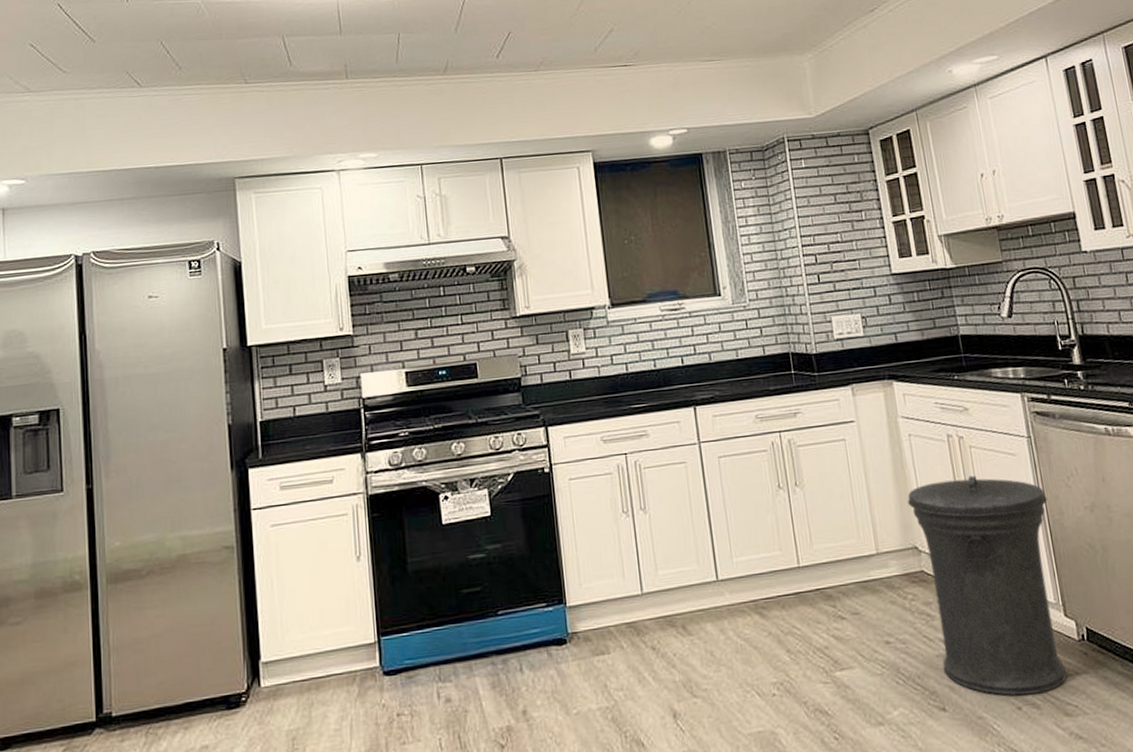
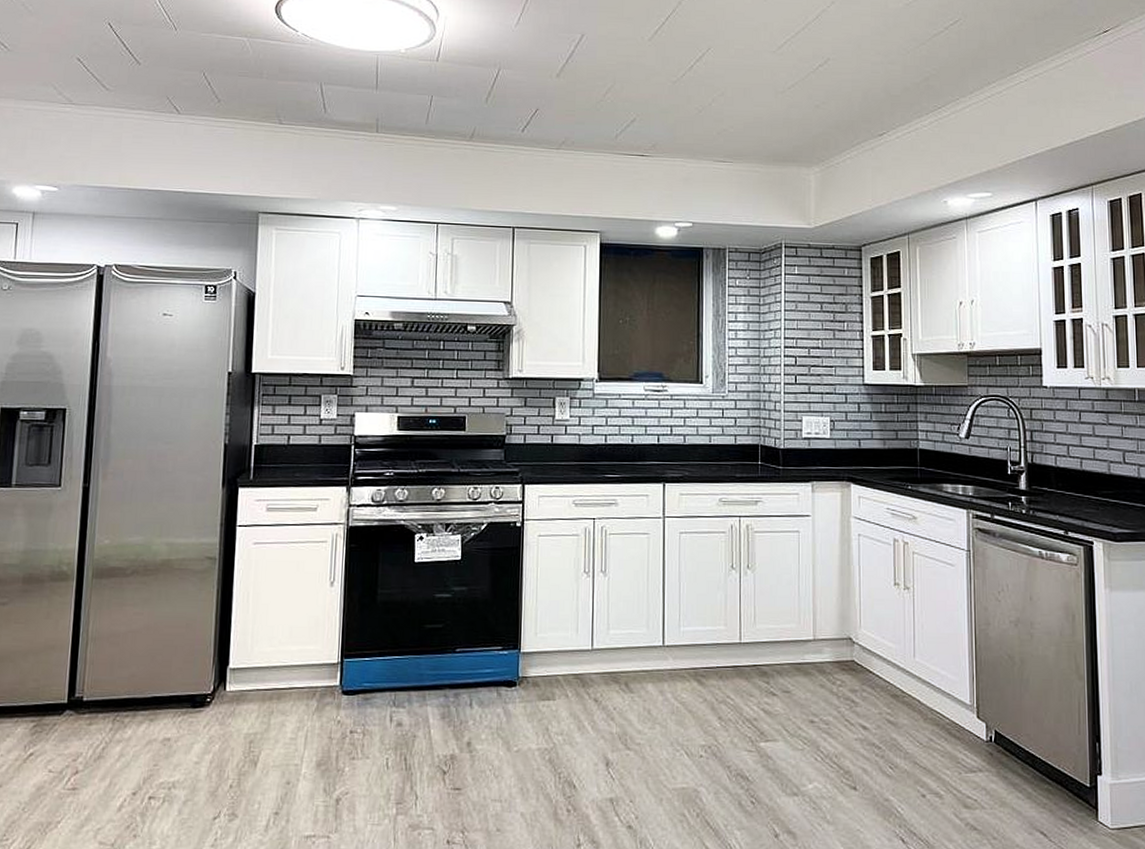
trash can: present [907,475,1067,696] -> none [848,579,977,785]

